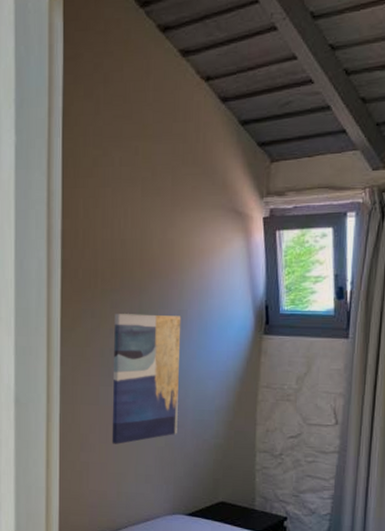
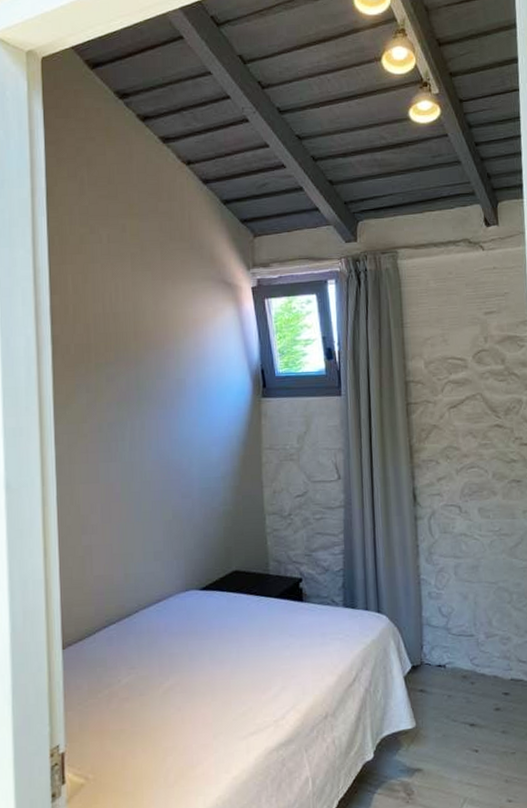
wall art: present [111,314,181,445] -> none [111,385,184,523]

